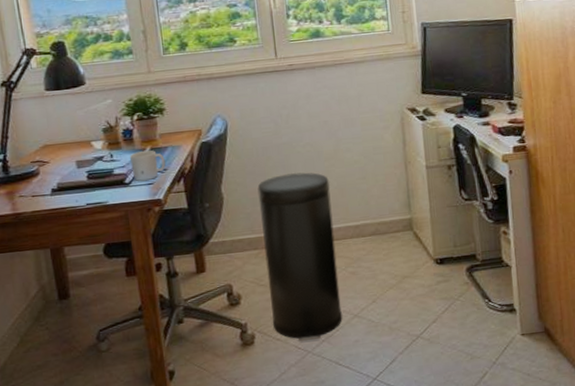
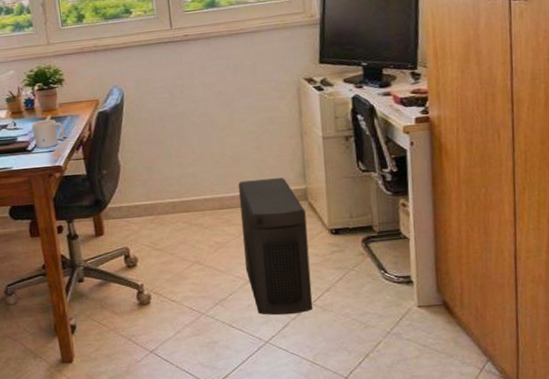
pedal bin: present [257,172,342,341] -> none [153,142,236,303]
computer tower: none [343,208,420,350] -> present [238,178,313,315]

